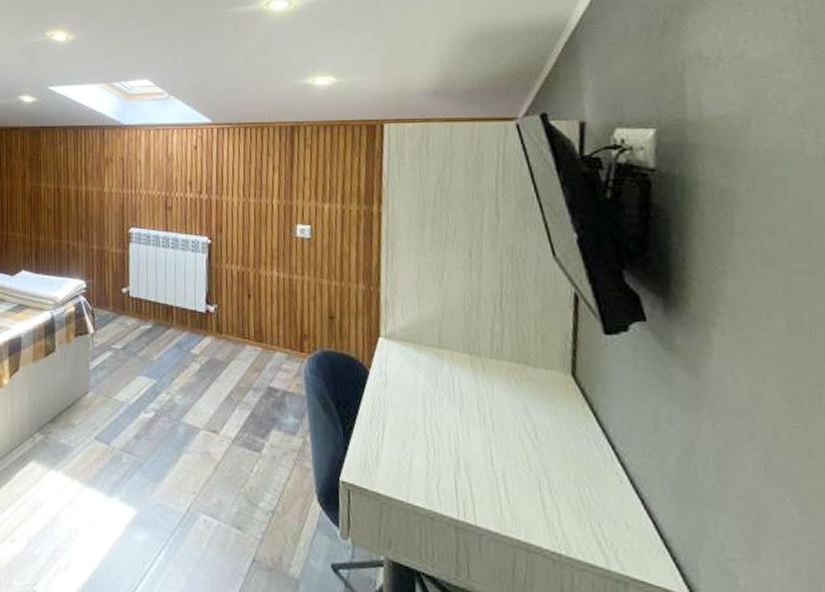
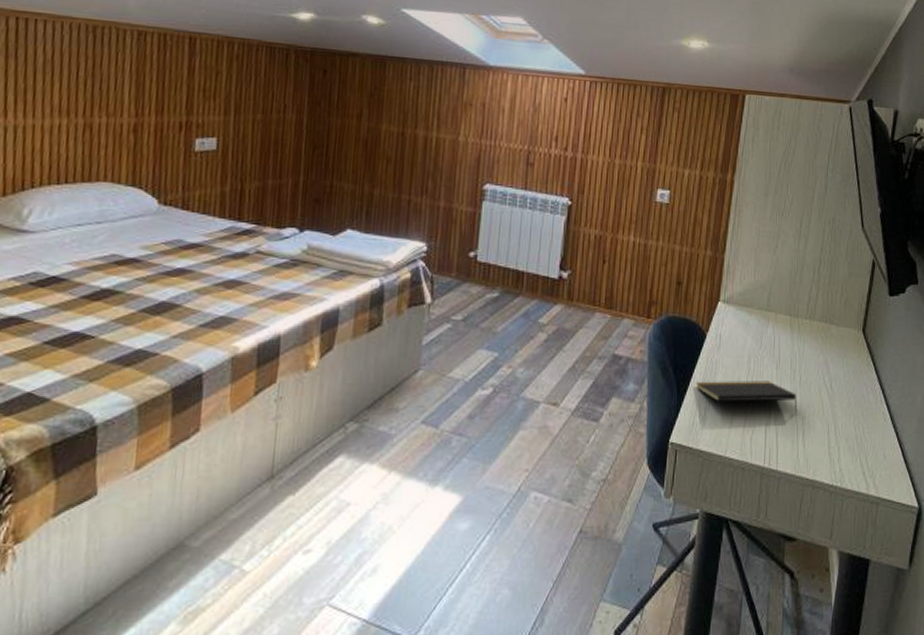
notepad: none [363,419,492,461] -> present [696,381,797,411]

